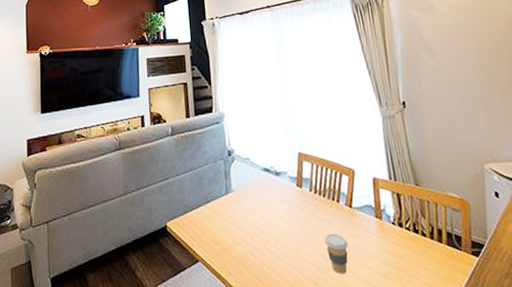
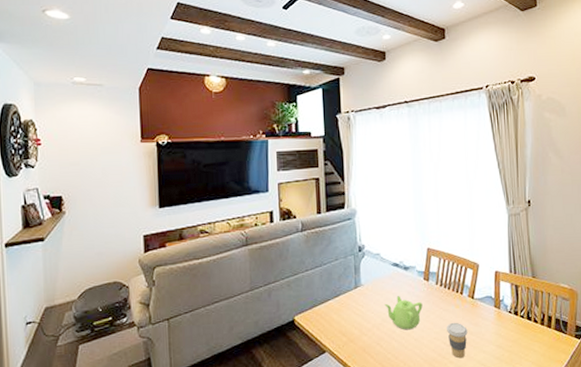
teapot: none [257,203,297,241] -> present [384,296,423,330]

